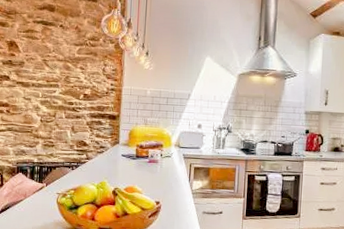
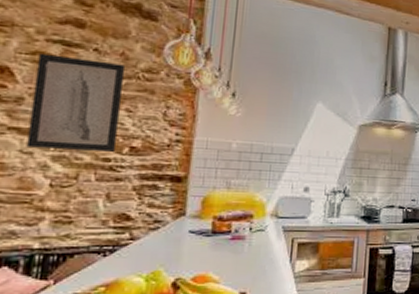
wall art: none [27,31,79,98] -> present [26,53,126,152]

